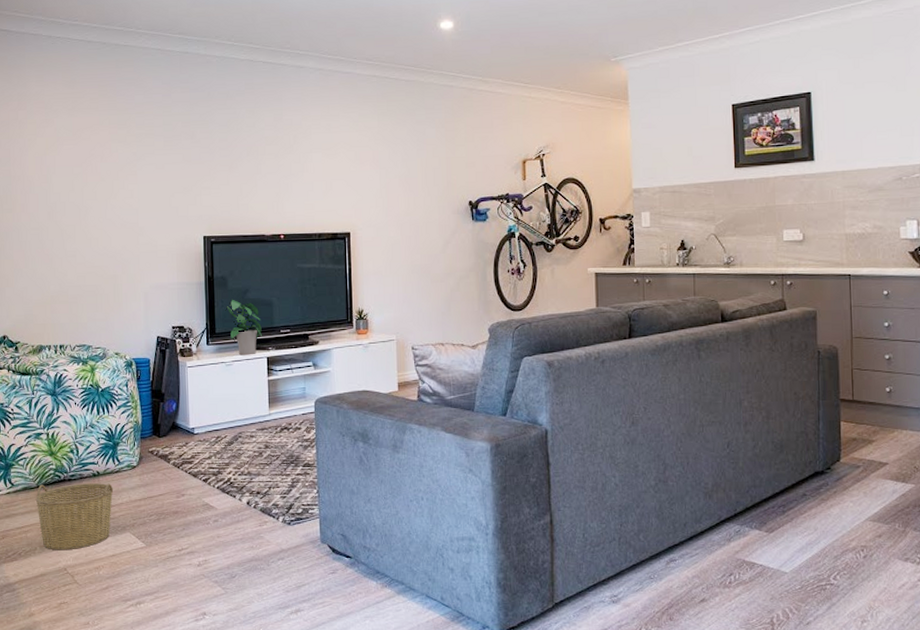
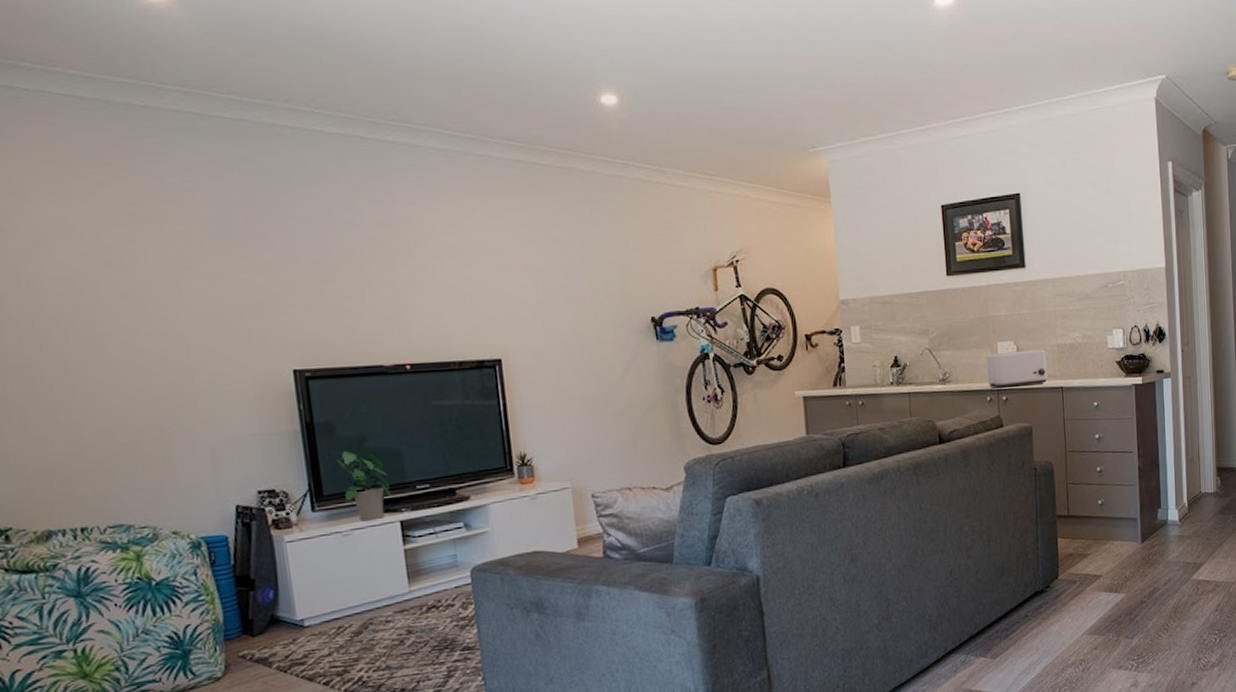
toaster: none [771,238,835,273] -> present [985,349,1048,388]

